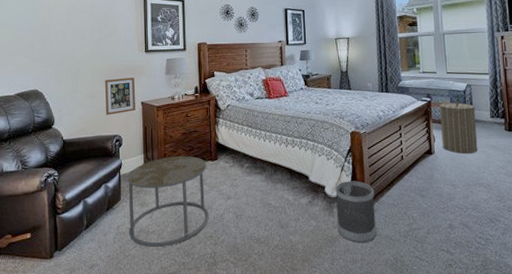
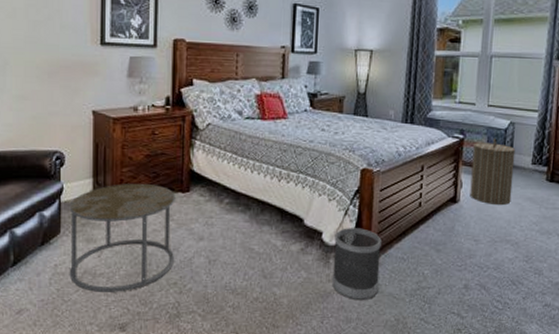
picture frame: present [105,77,136,115] -> none [43,76,86,124]

